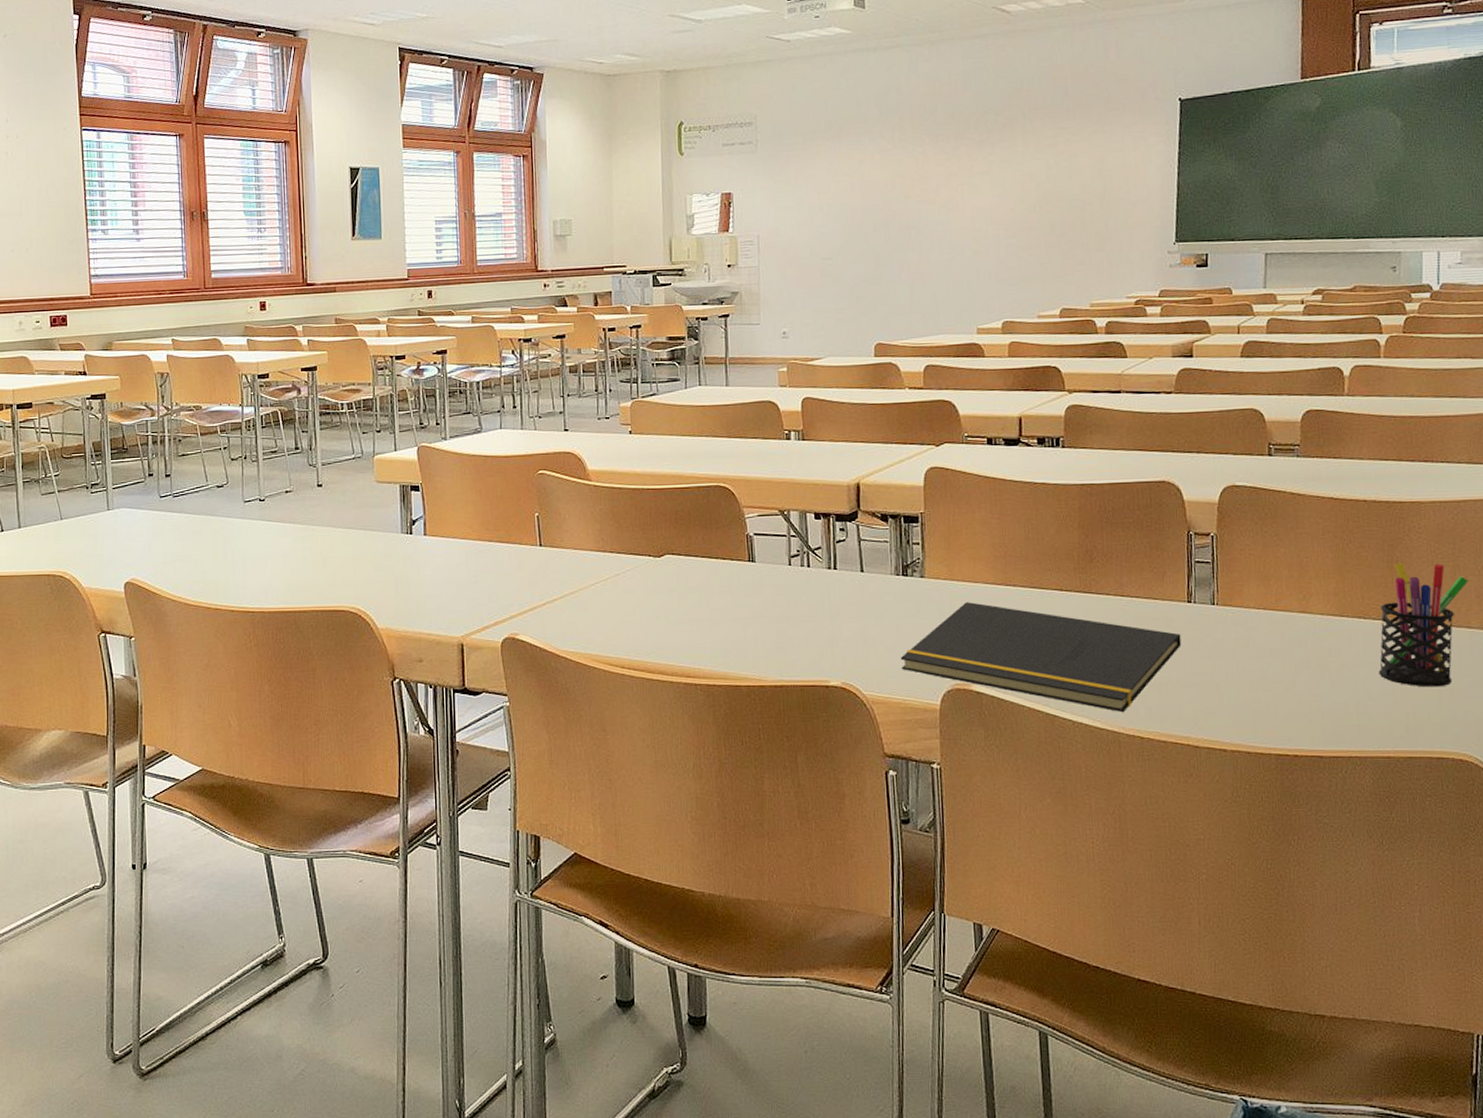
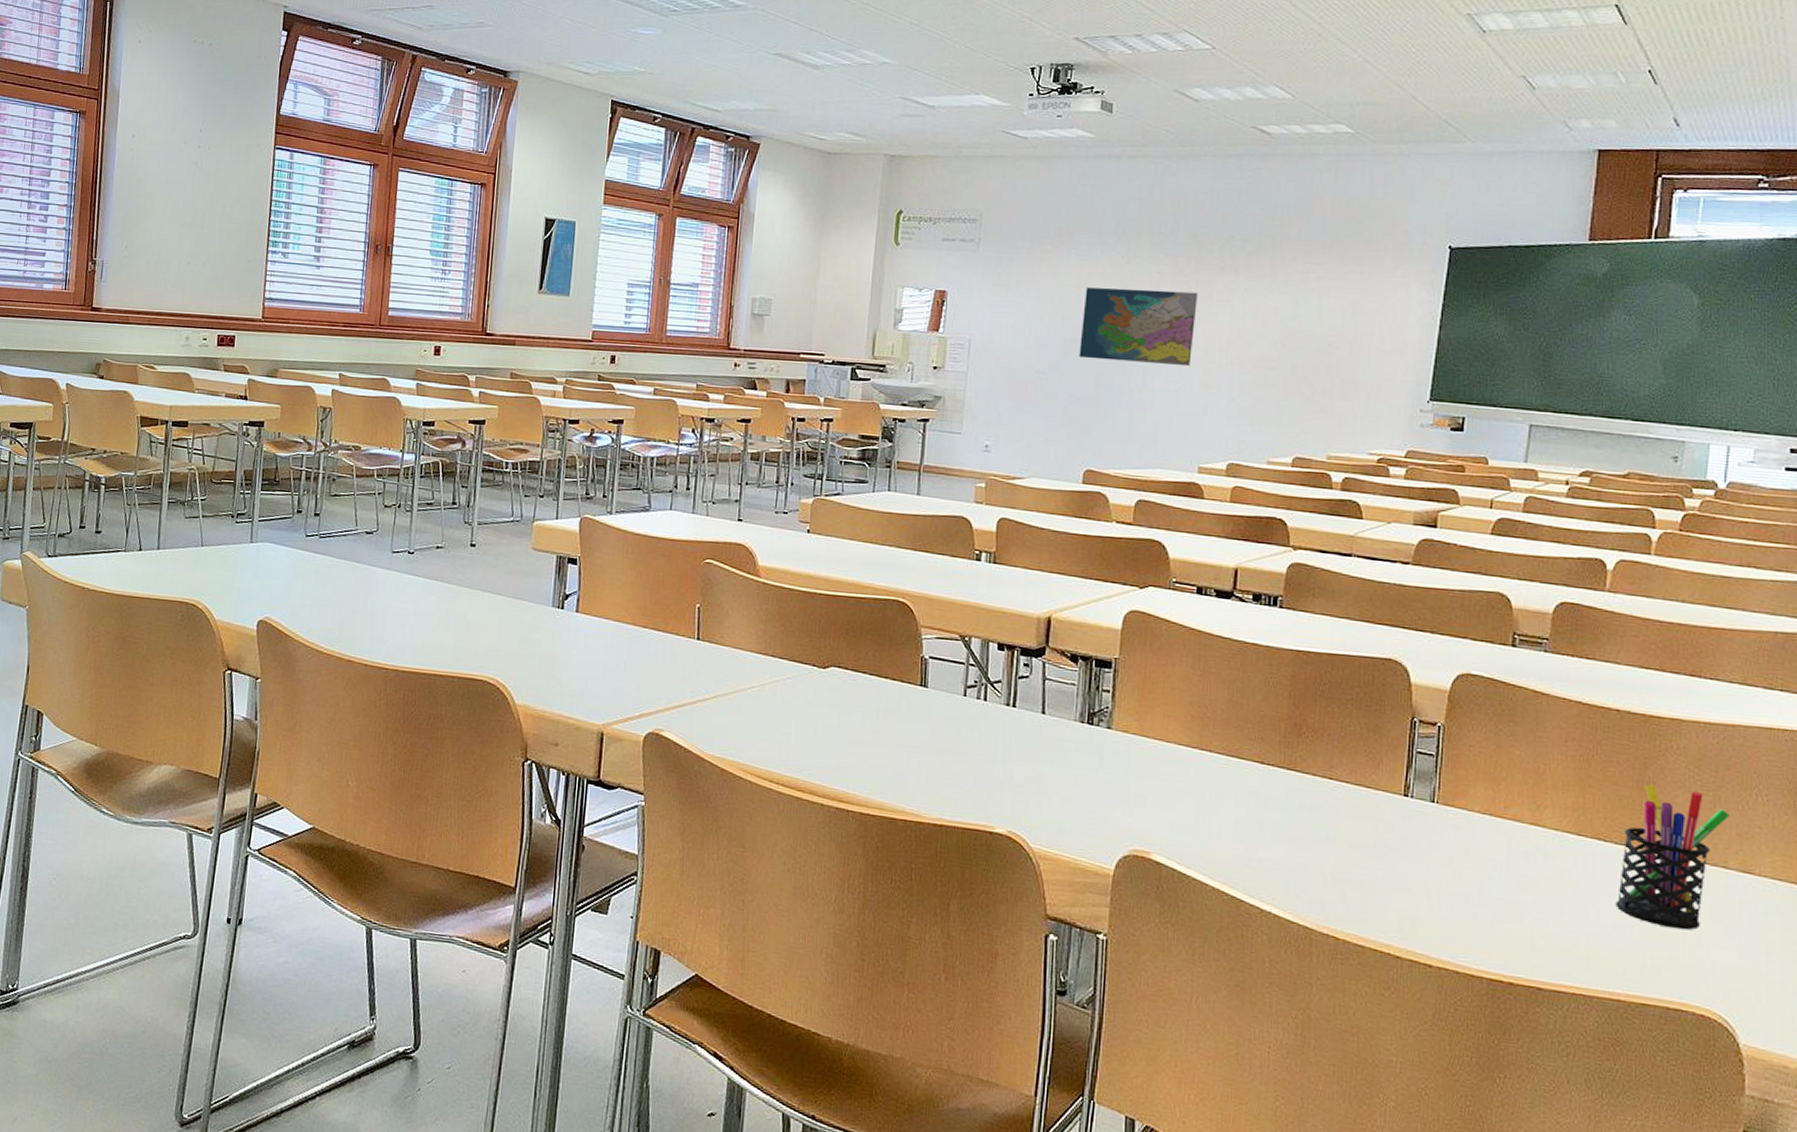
map: none [858,167,961,241] -> present [1079,287,1198,367]
notepad: present [900,602,1182,712] -> none [1075,762,1393,907]

